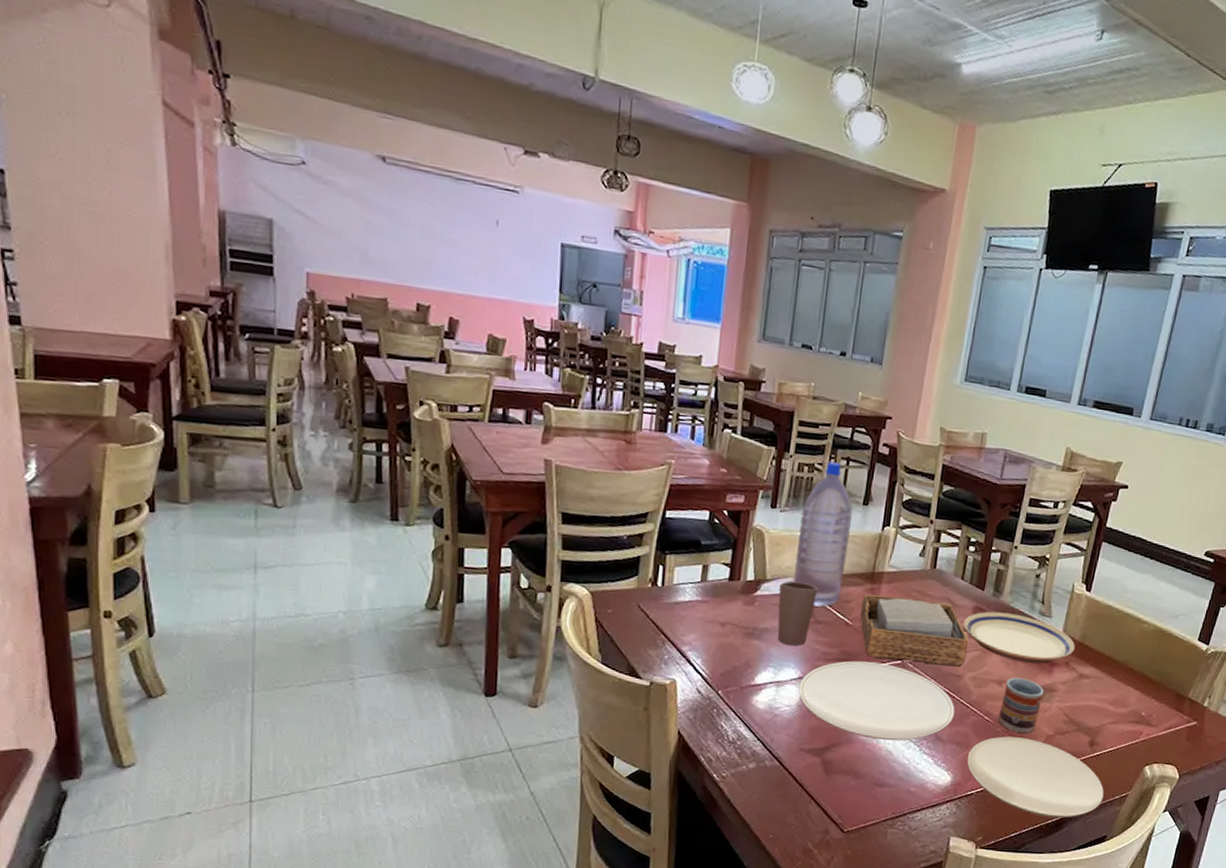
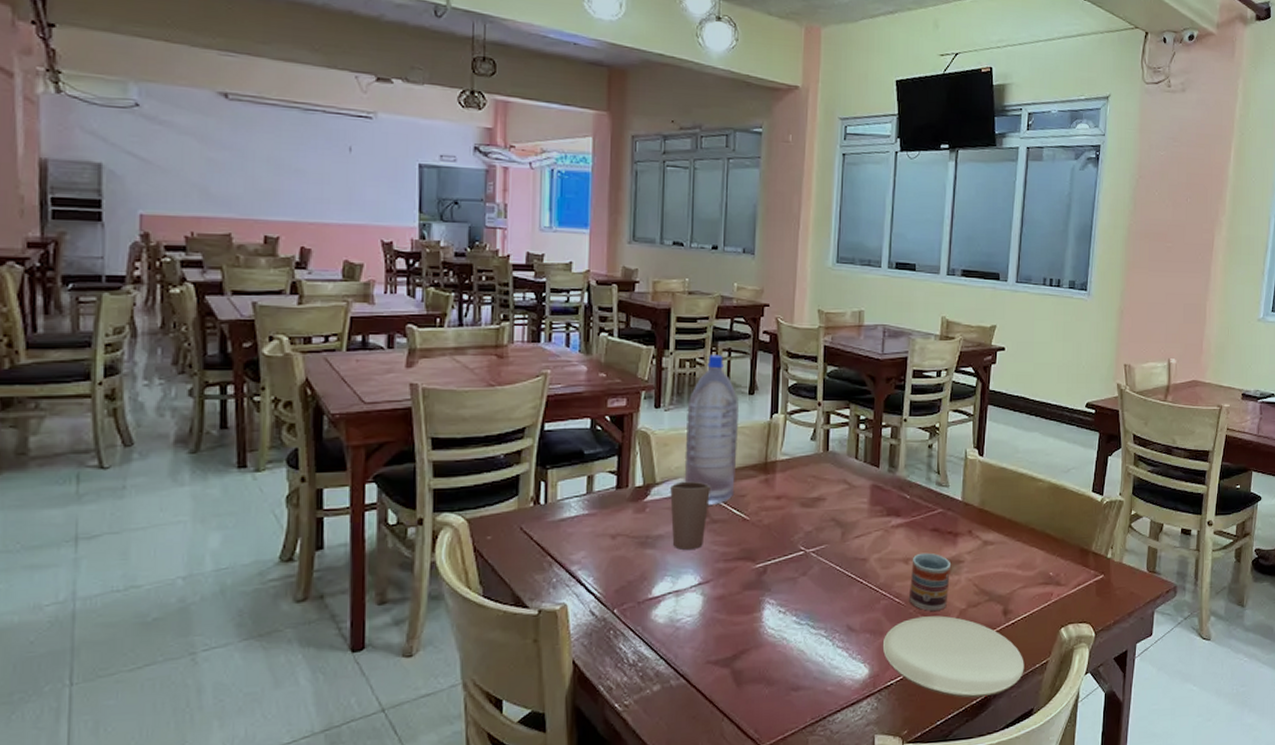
plate: present [799,660,955,741] -> none [700,556,865,640]
napkin holder: present [859,594,969,667] -> none [756,484,870,552]
plate: present [963,611,1075,664] -> none [863,487,976,536]

